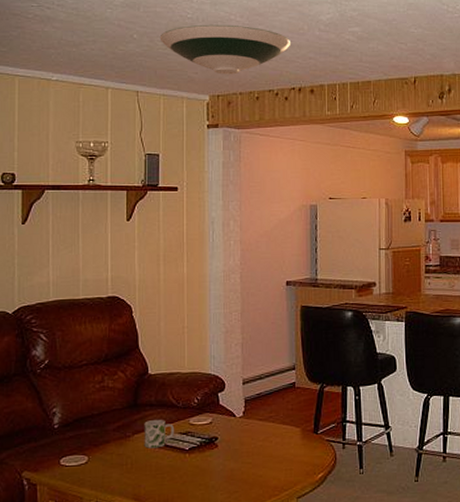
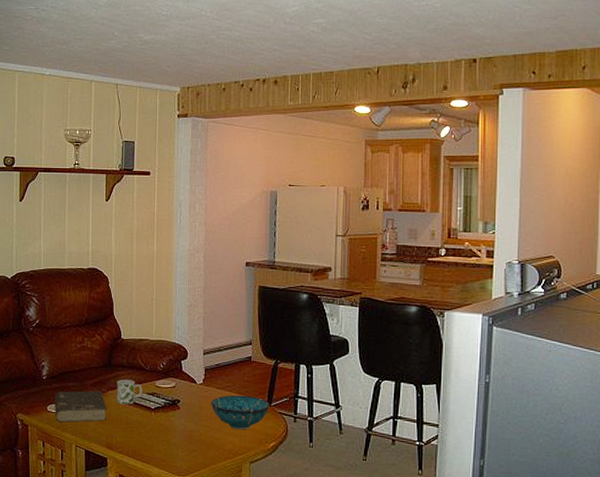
book: none [69,435,133,476] -> present [54,390,107,422]
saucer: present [159,24,291,75] -> none [137,20,258,68]
decorative bowl: none [253,425,317,464] -> present [211,395,270,430]

